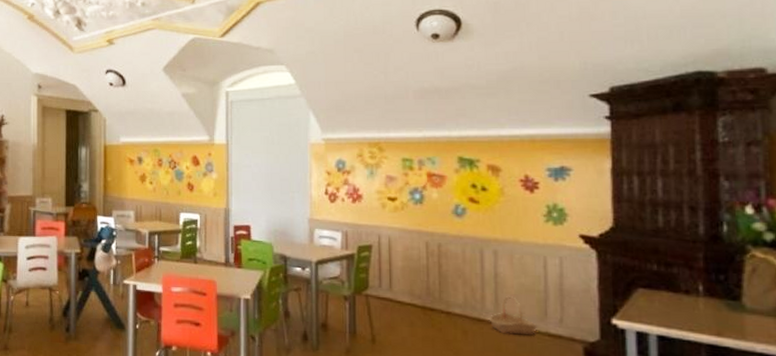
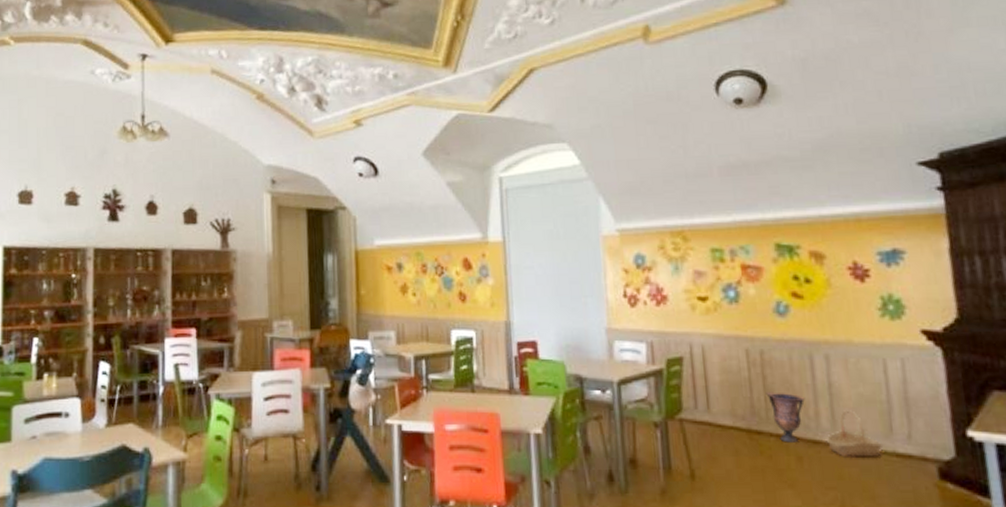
vase: none [440,277,474,320] -> present [766,392,806,443]

